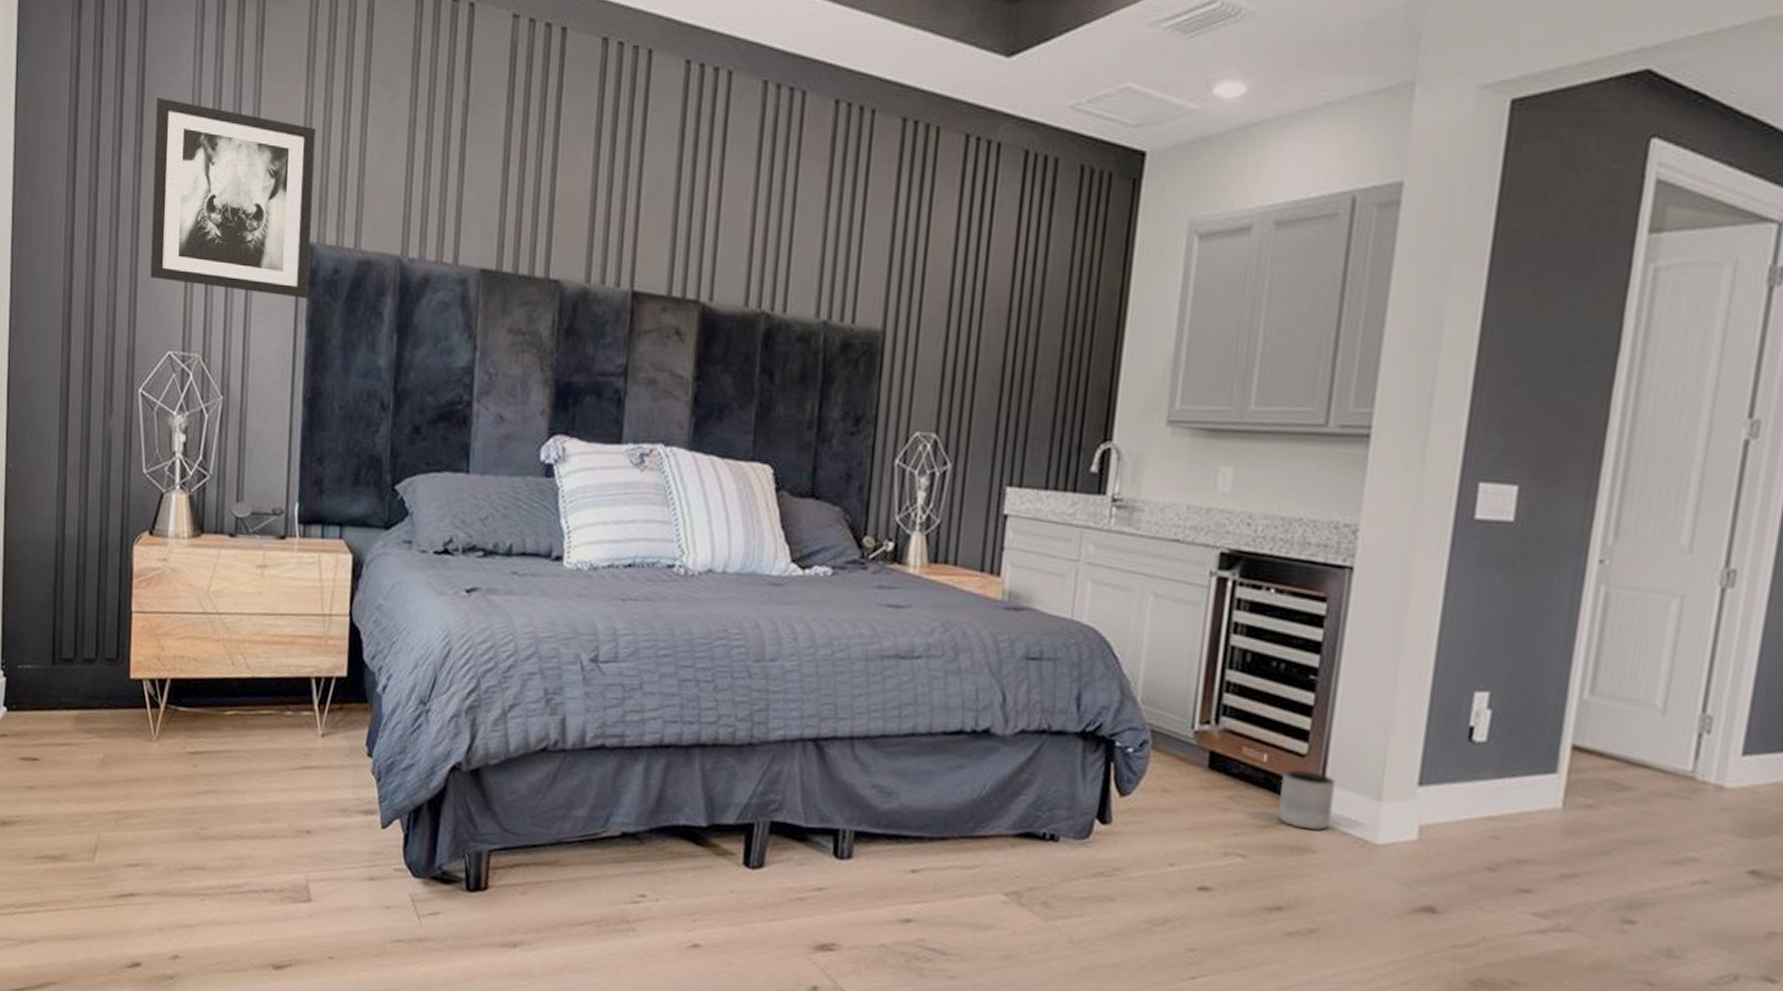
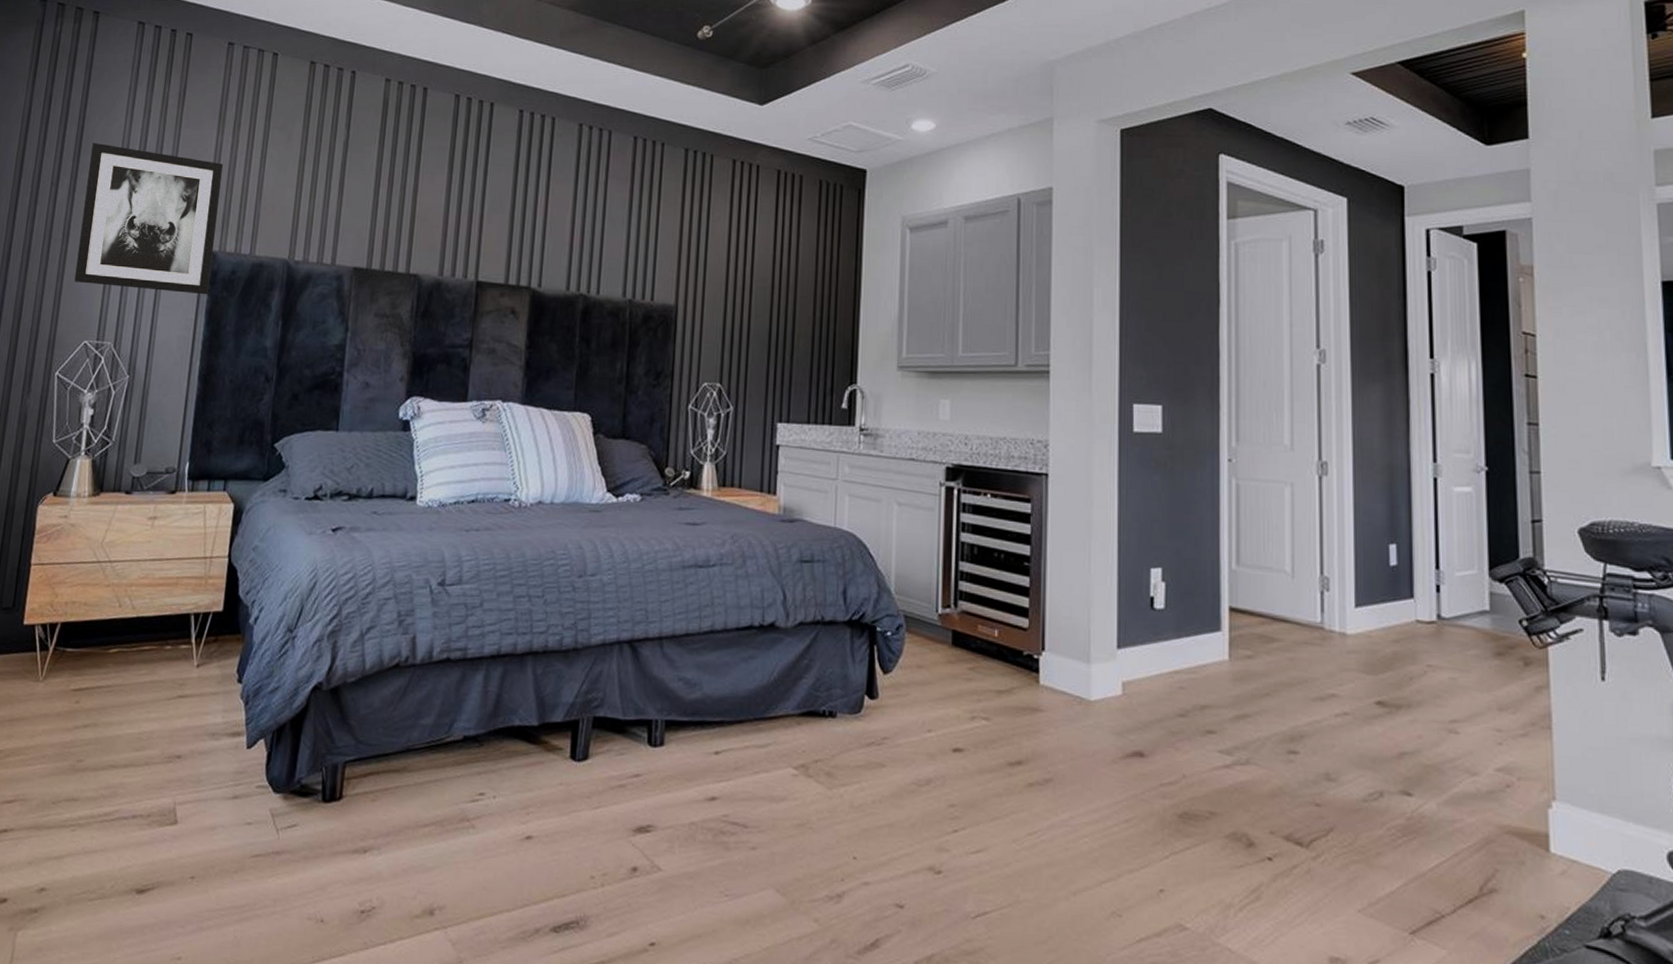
planter: present [1277,769,1335,831] -> none [1010,641,1054,693]

